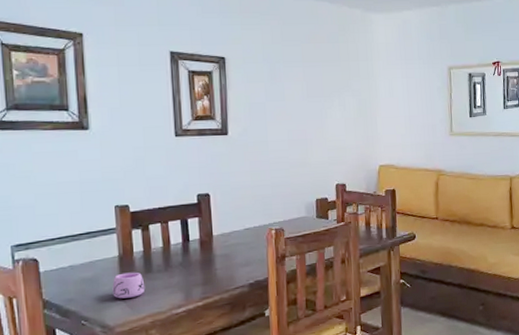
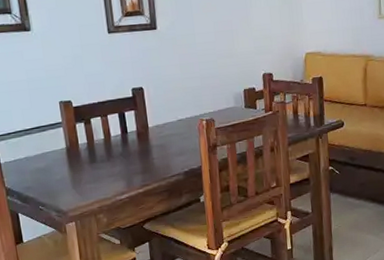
mug: present [112,272,145,299] -> none [62,162,92,187]

